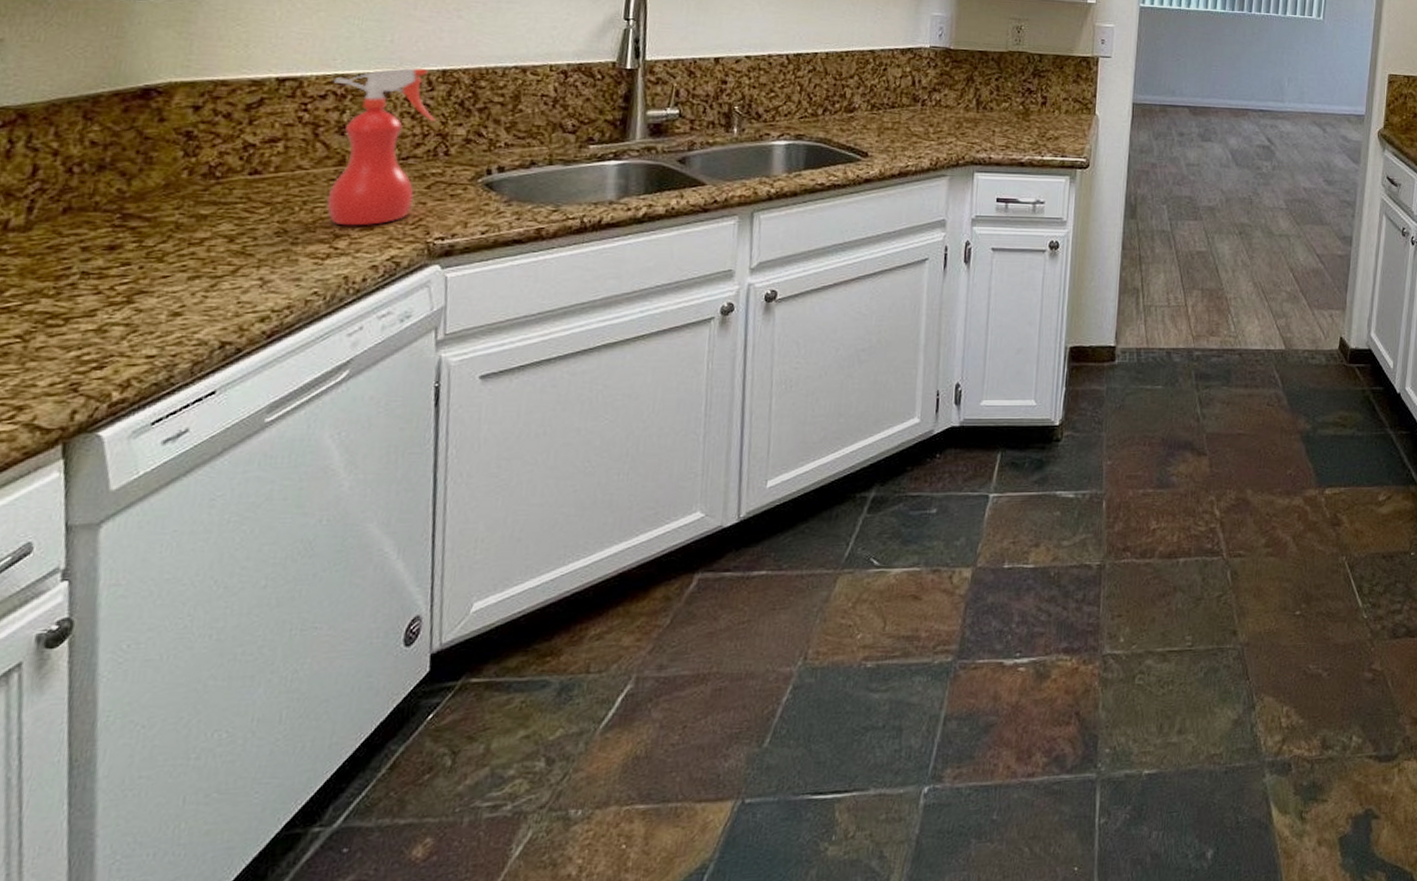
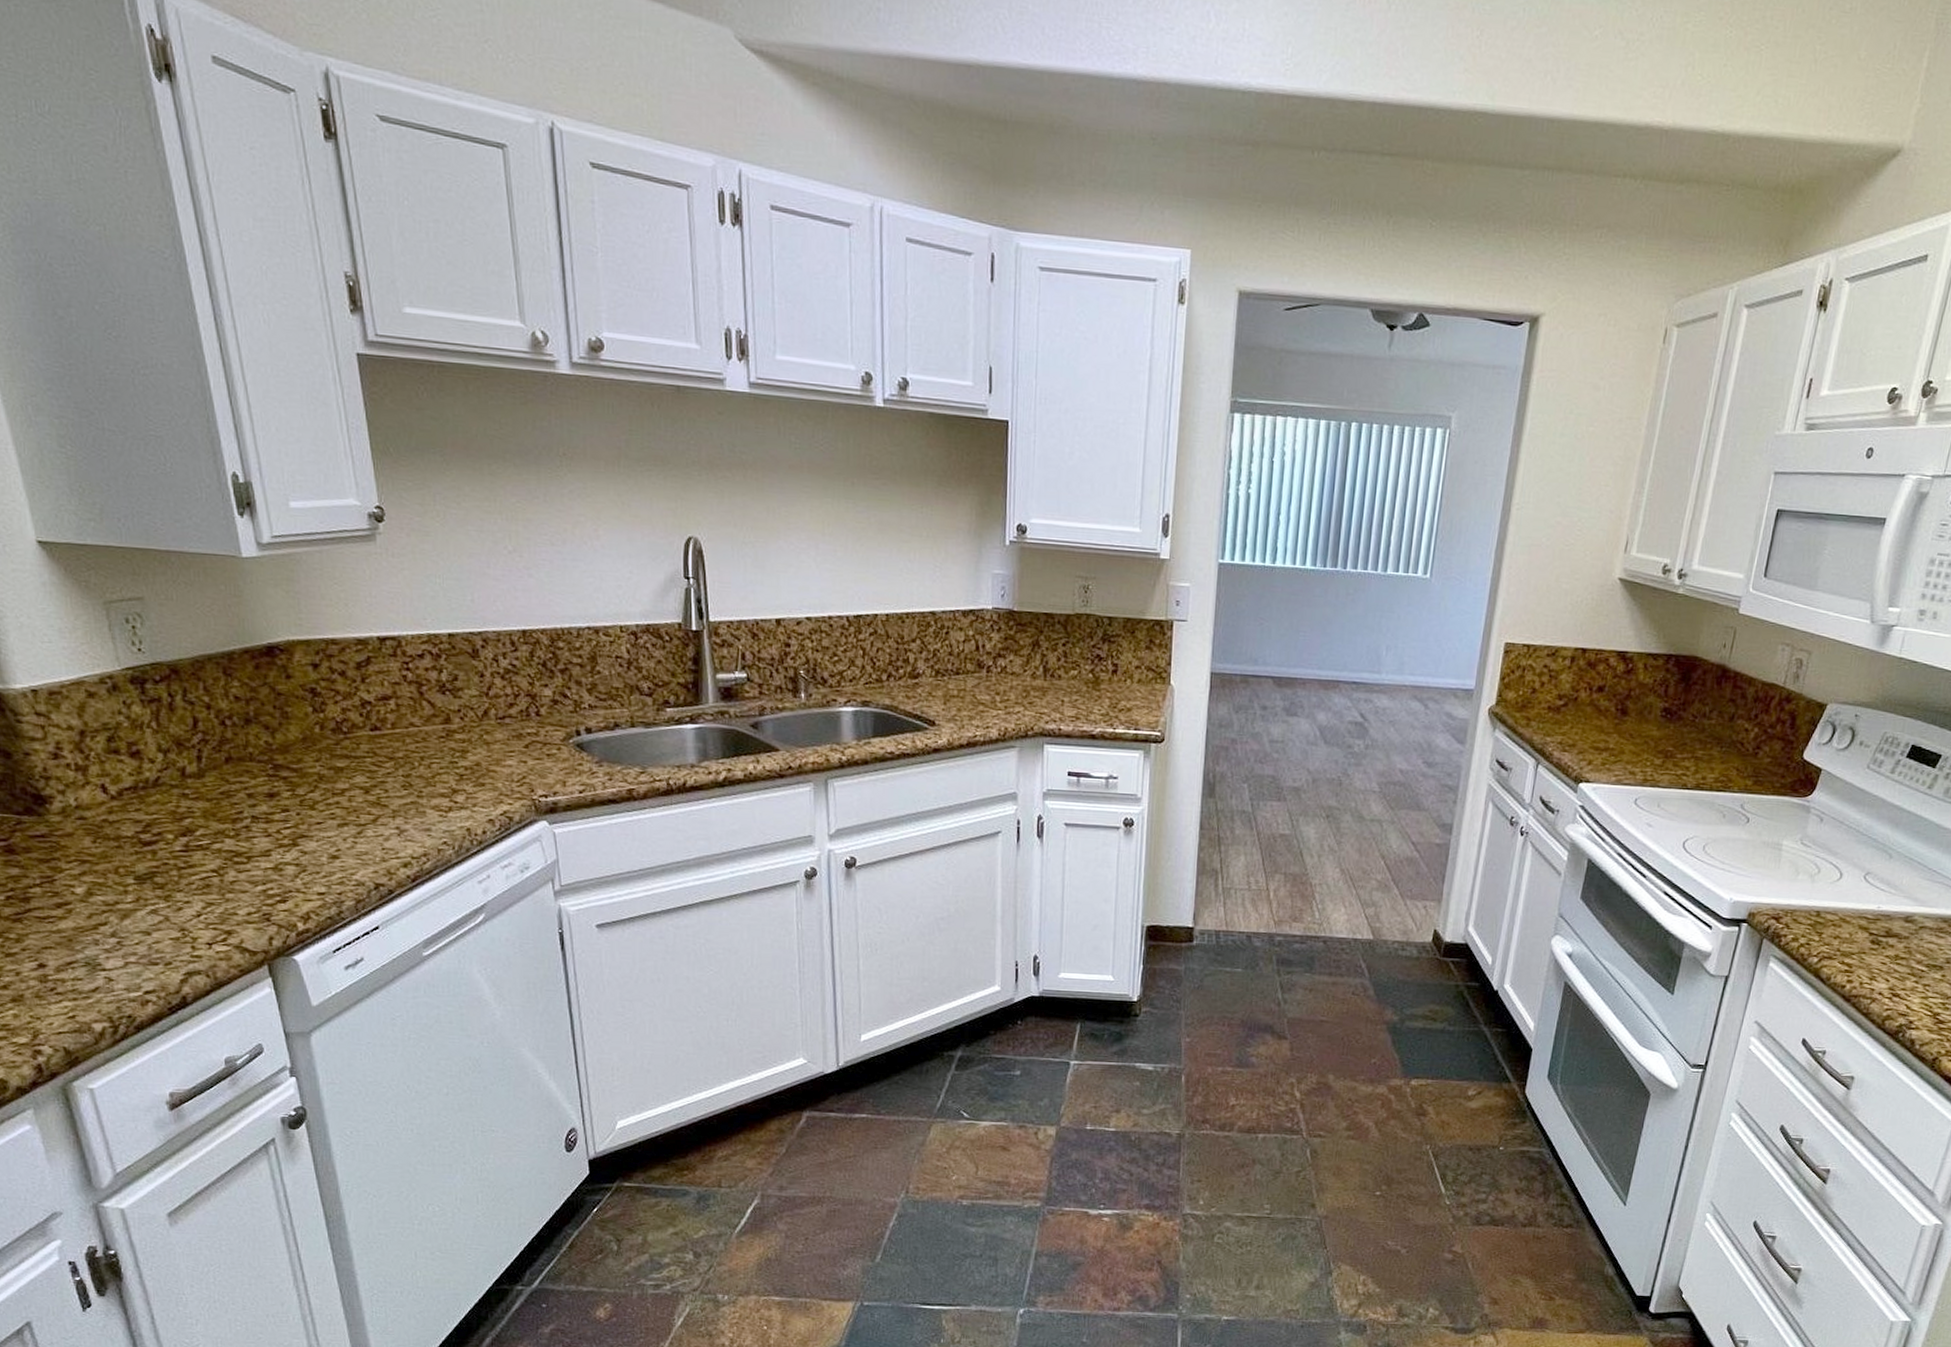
spray bottle: present [326,67,436,226] -> none [427,627,523,782]

